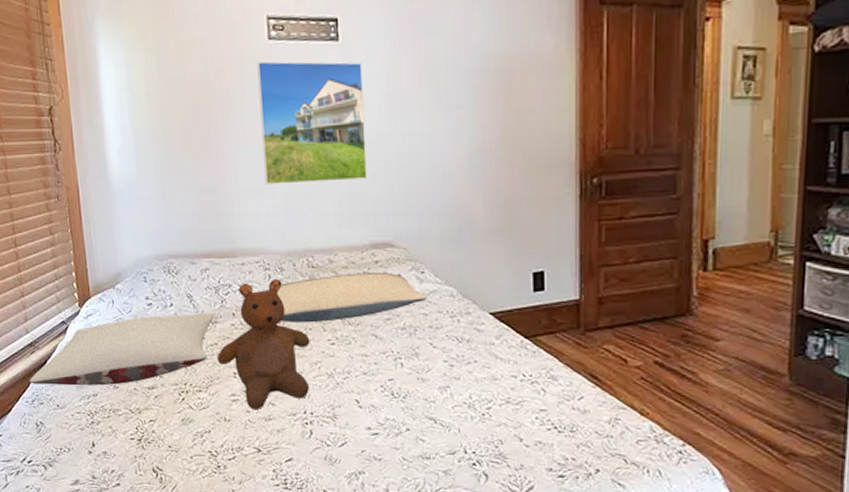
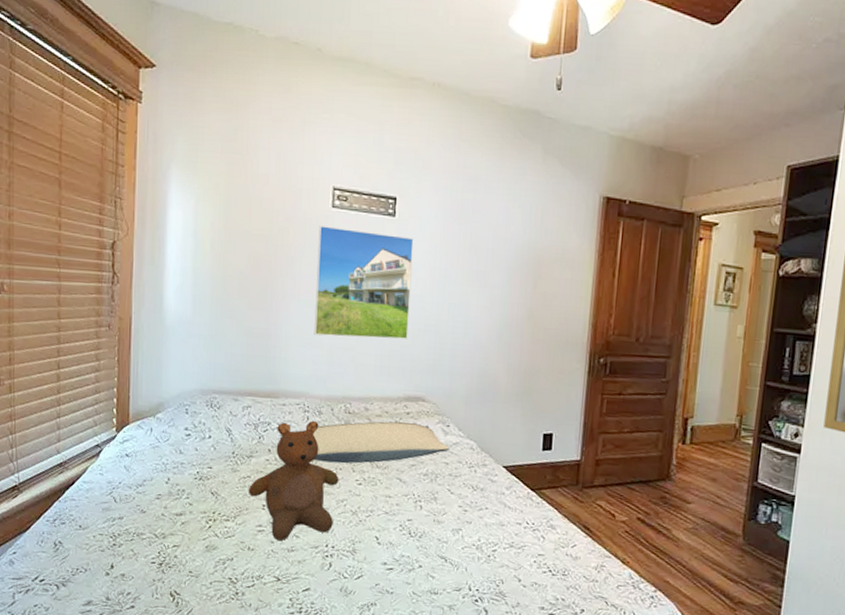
pillow: present [29,313,215,386] -> none [53,446,251,510]

